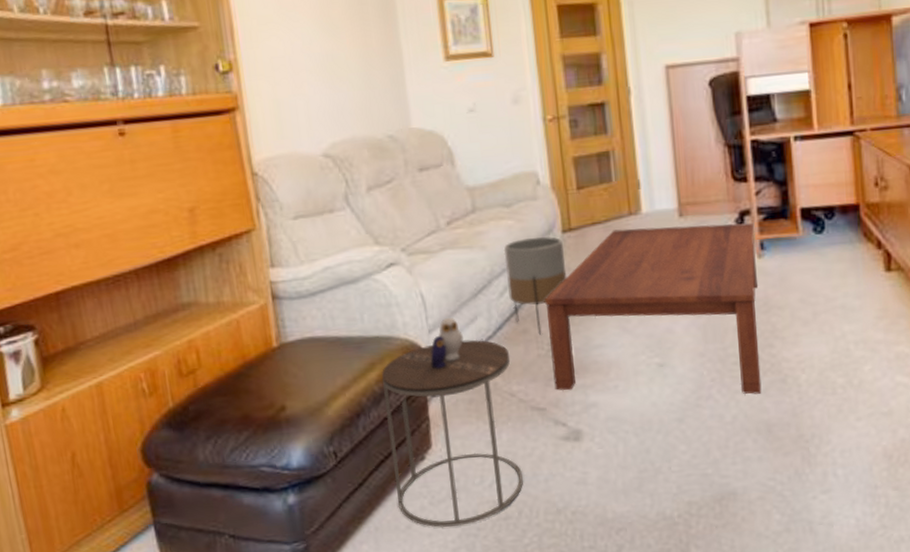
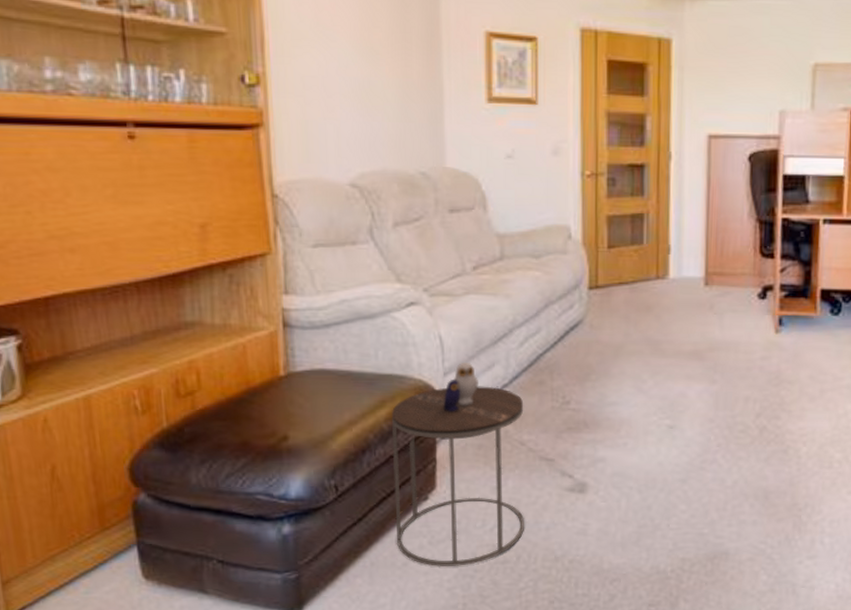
planter: present [503,236,569,335] -> none [528,291,589,387]
coffee table: present [545,222,762,395] -> none [564,292,776,462]

